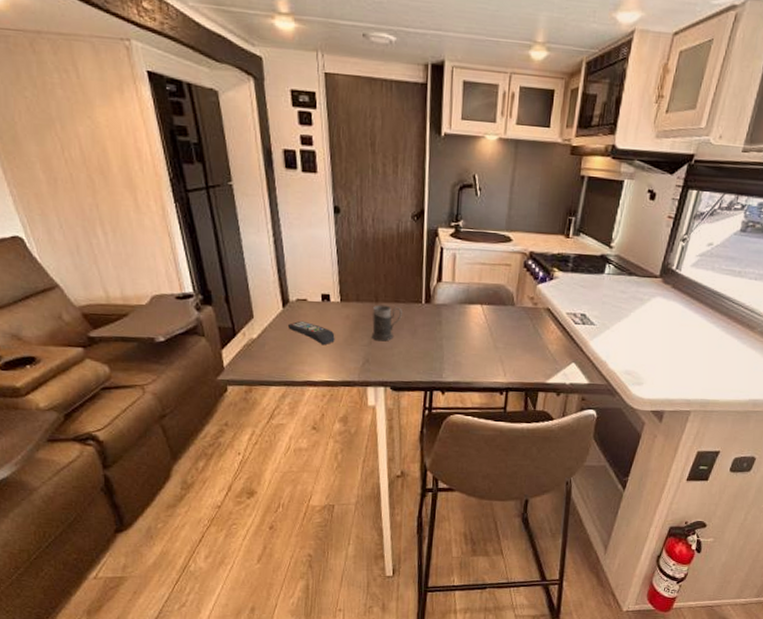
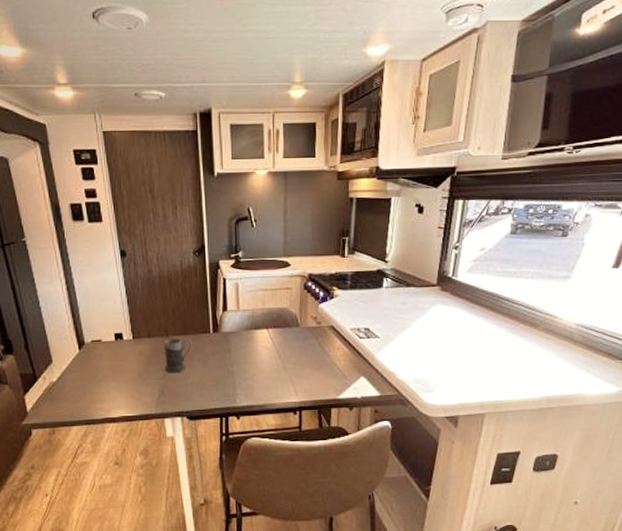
remote control: present [287,320,335,346] -> none [84,360,130,382]

